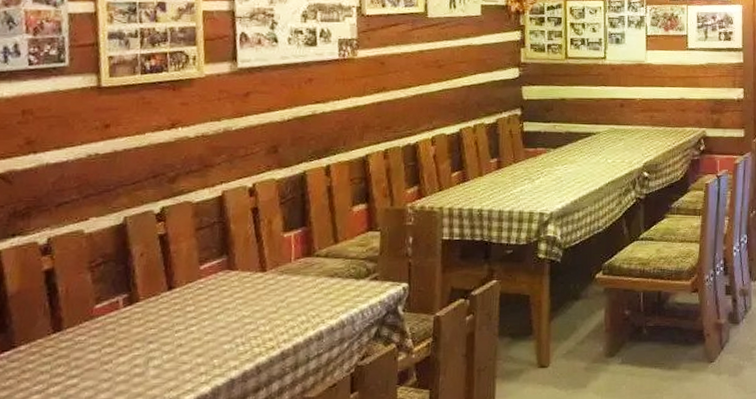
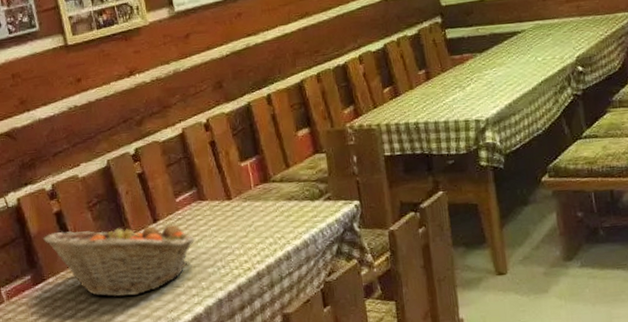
fruit basket: none [22,285,214,372] -> present [43,219,194,297]

